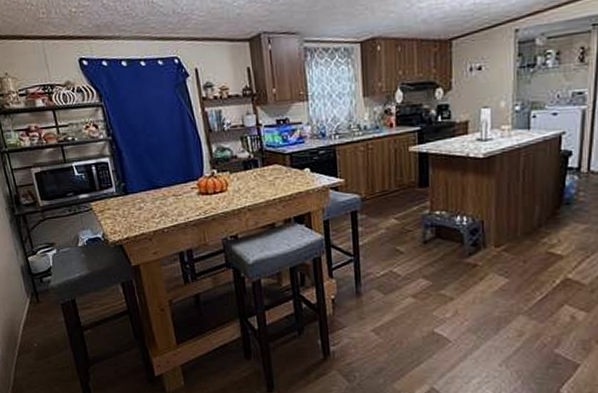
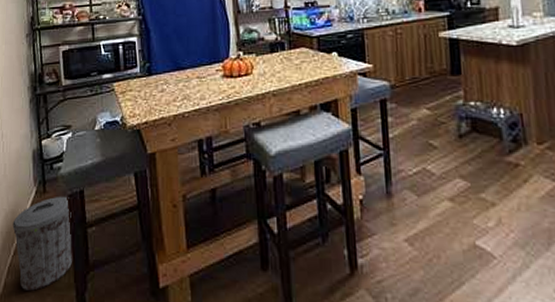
trash can: none [12,305,73,383] -> present [12,196,72,291]

